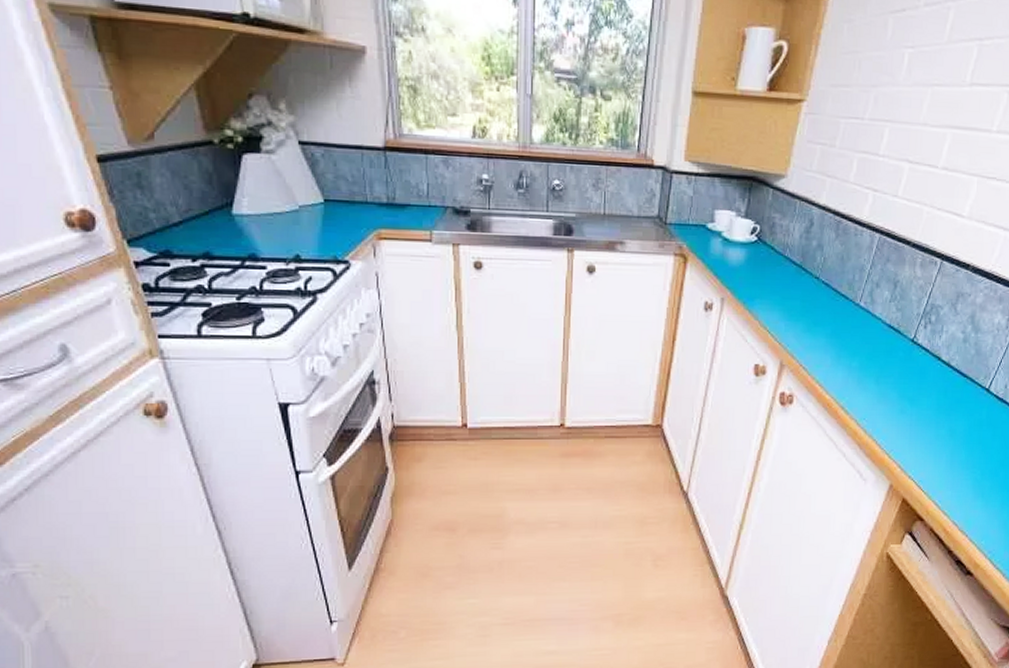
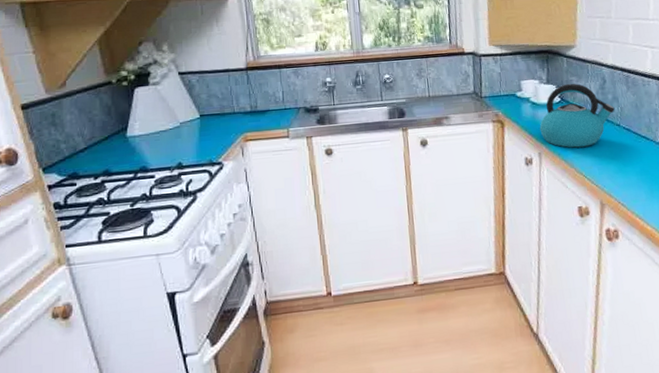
kettle: none [727,221,817,298] -> present [539,83,615,148]

